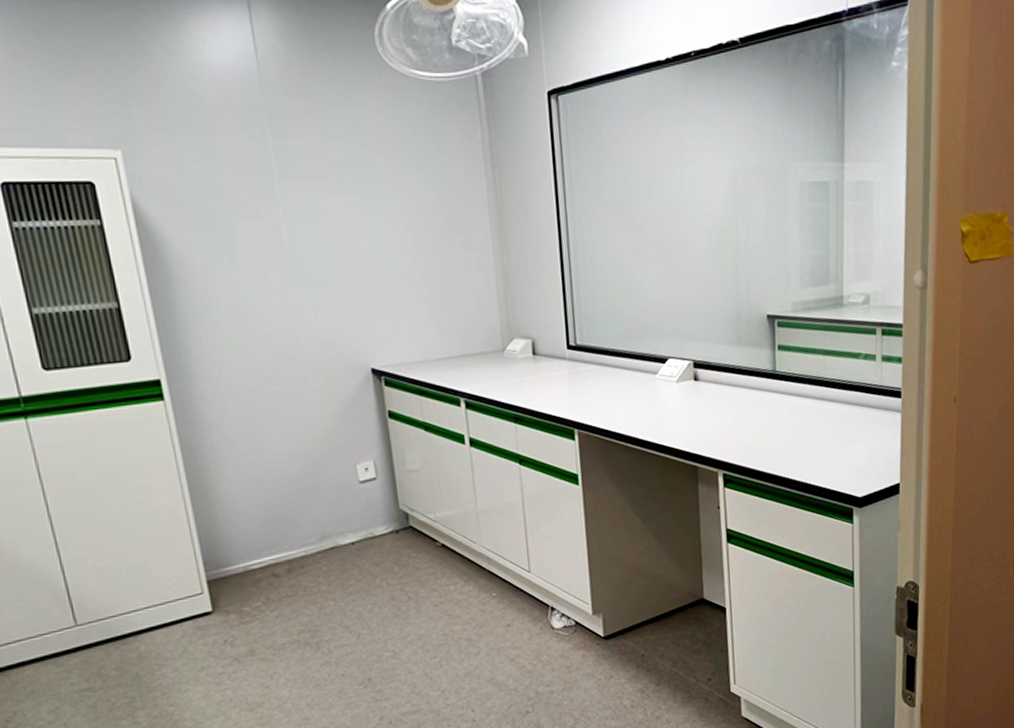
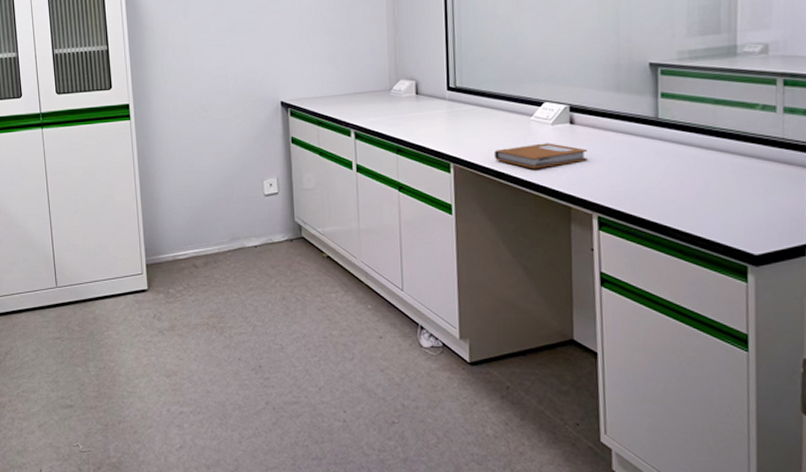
notebook: none [619,401,712,430] -> present [493,143,588,169]

